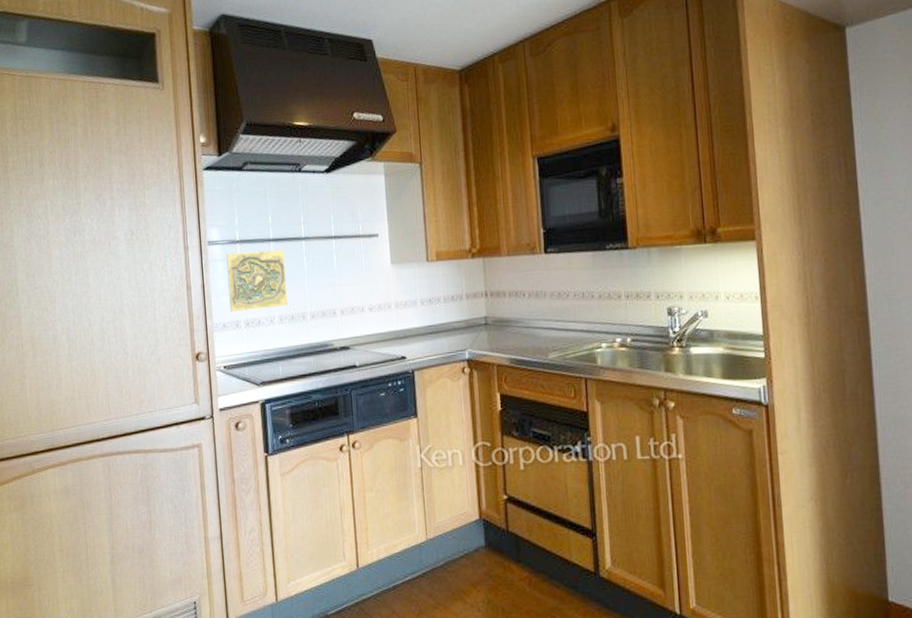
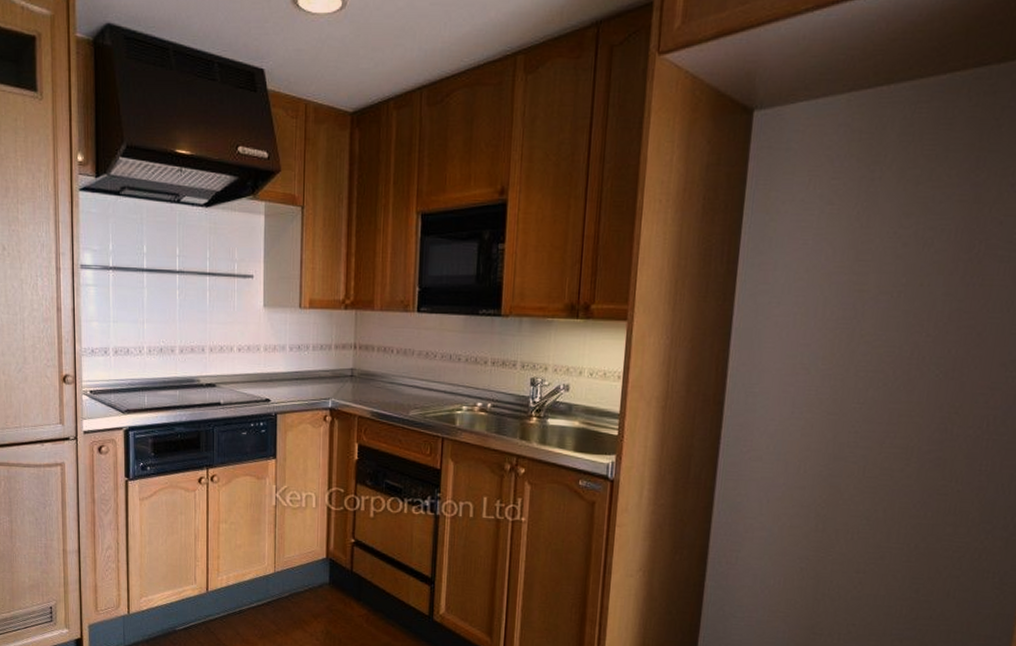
decorative tile: present [226,250,288,312] -> none [99,280,157,339]

